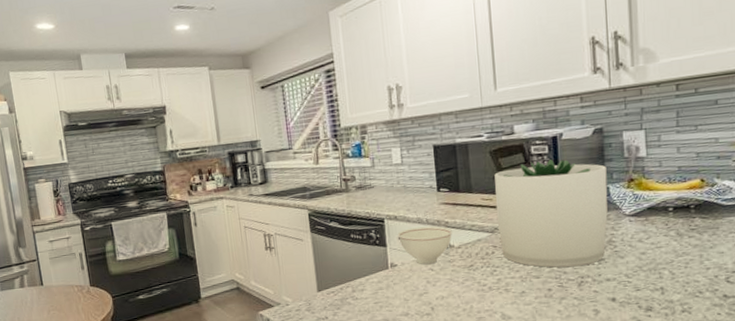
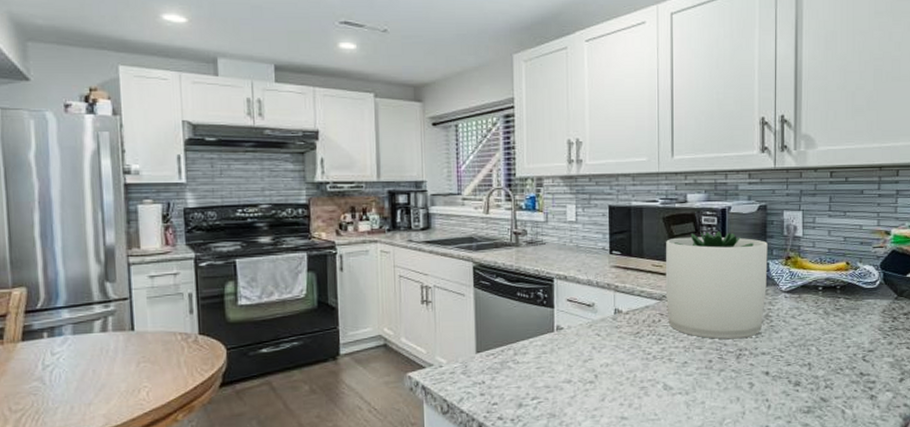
bowl: present [397,226,453,265] -> none [566,289,622,330]

